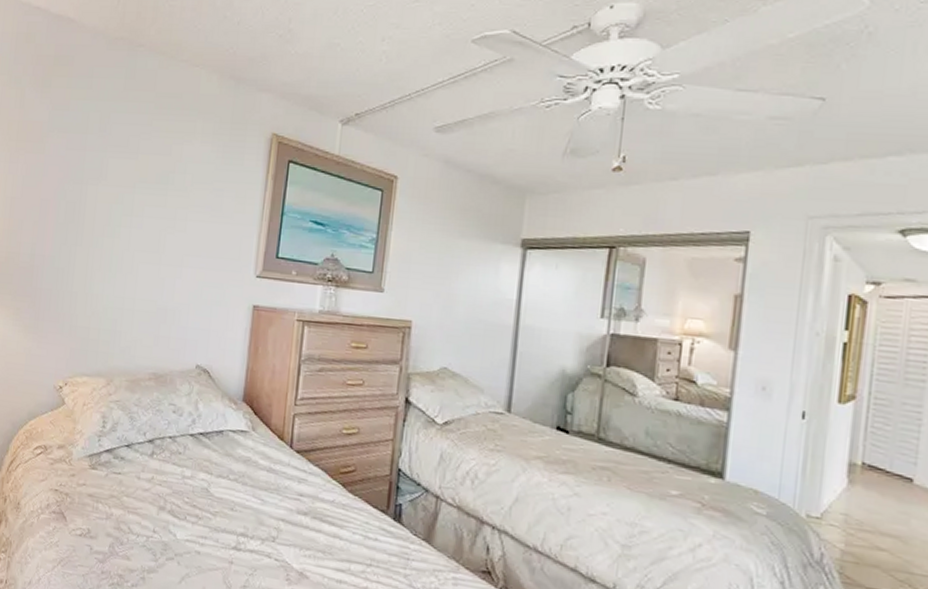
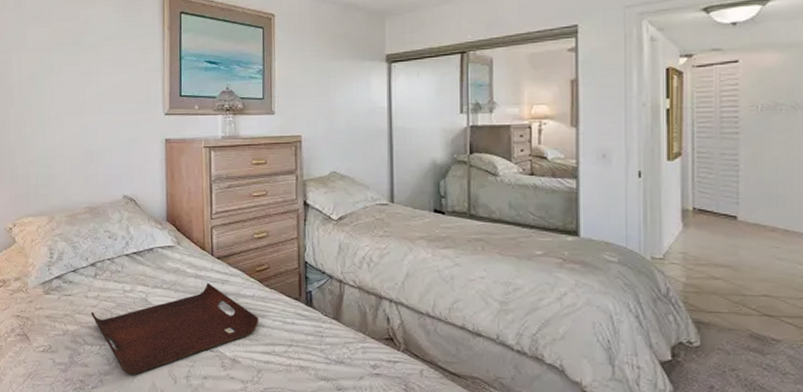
serving tray: none [141,478,337,577] -> present [91,282,260,375]

